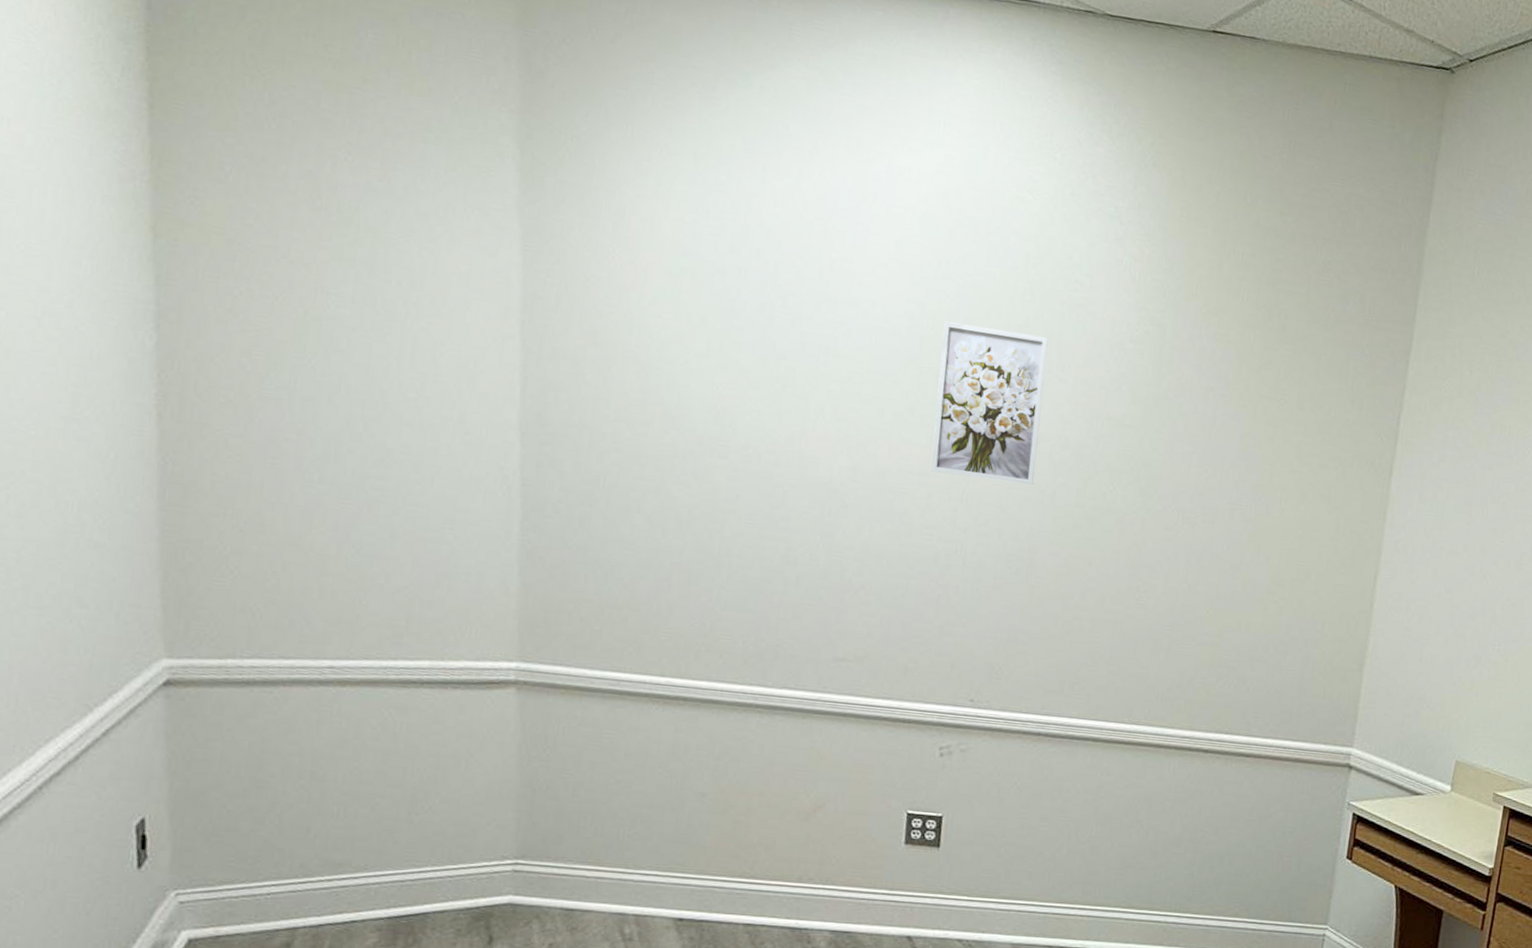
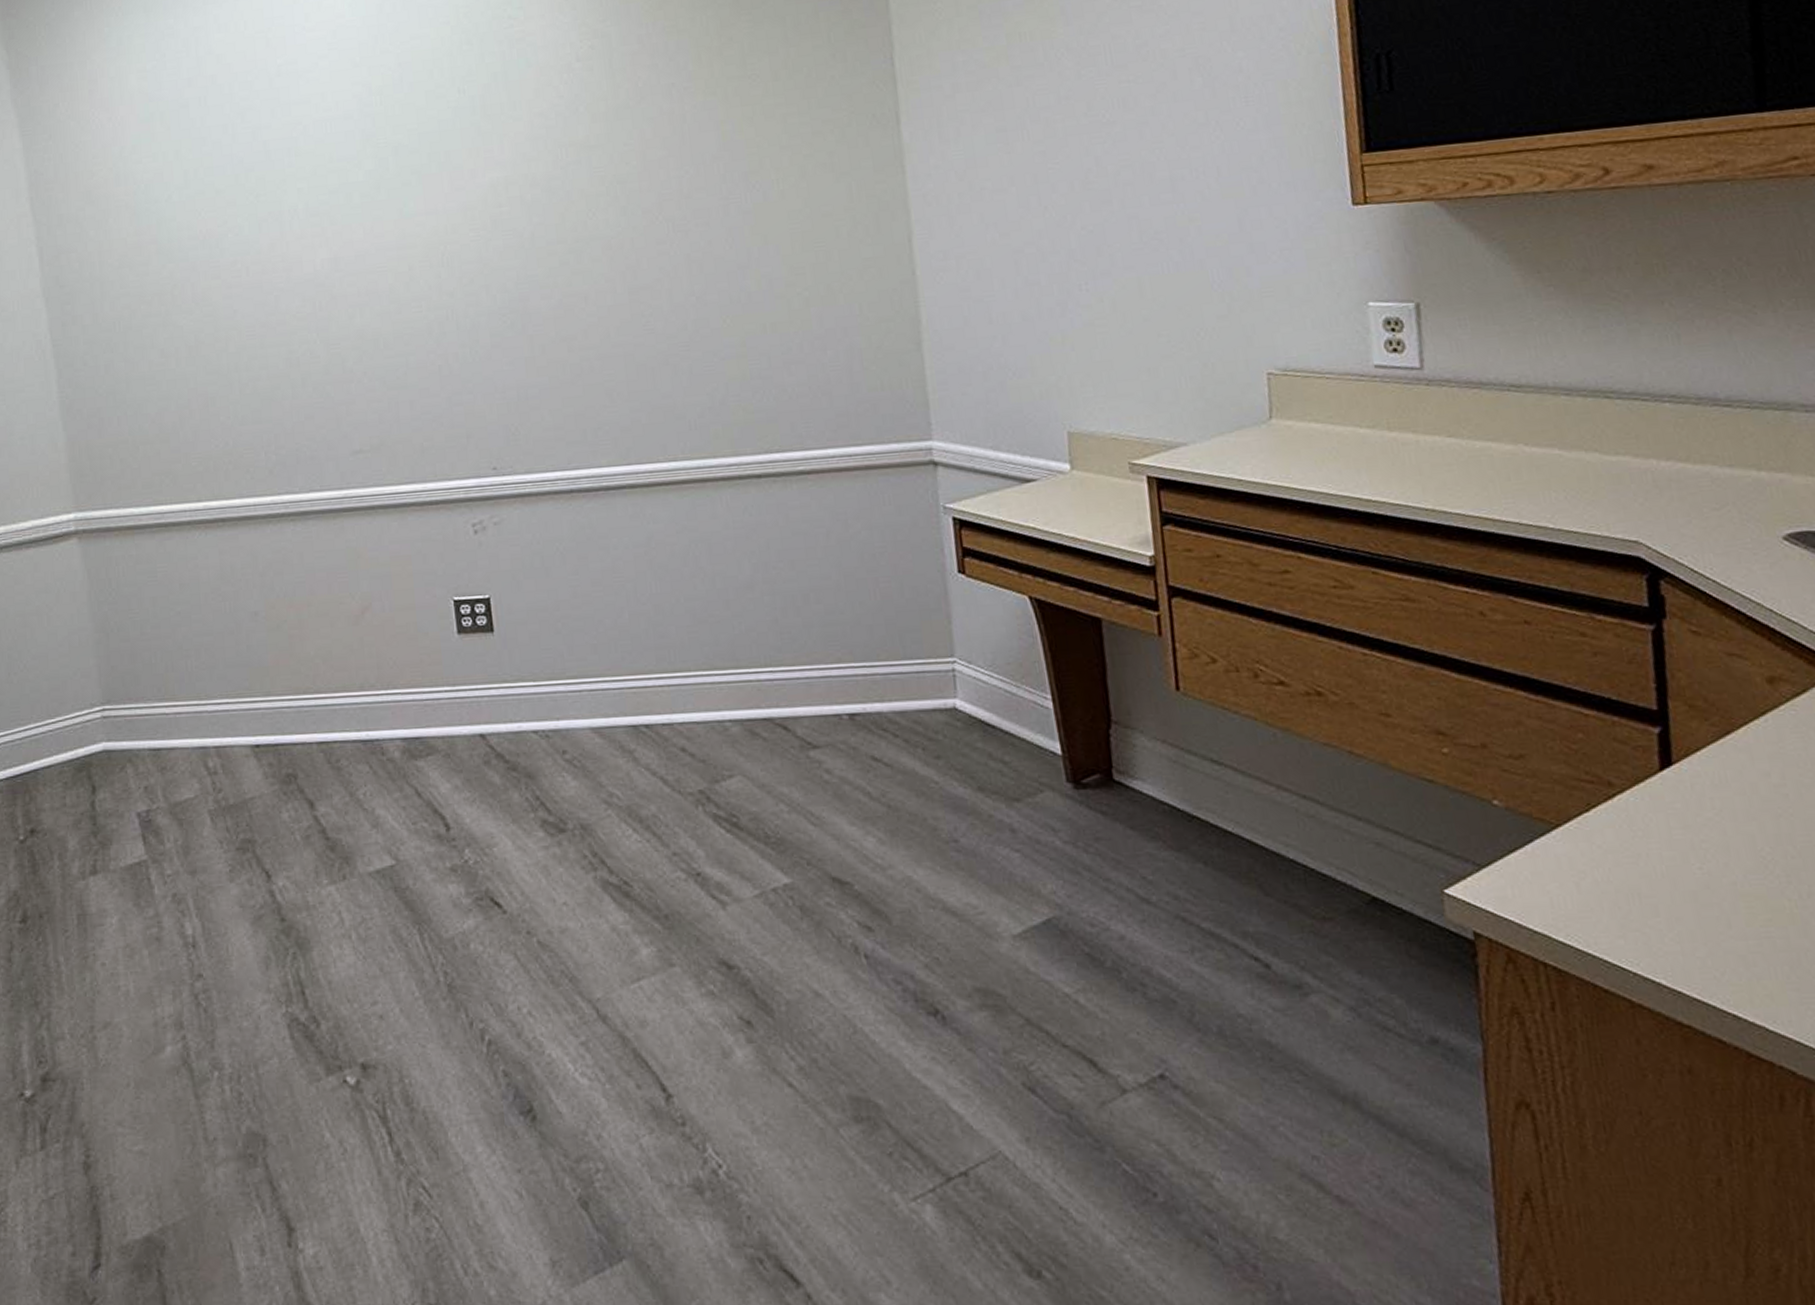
wall art: present [931,321,1048,486] -> none [391,80,510,243]

